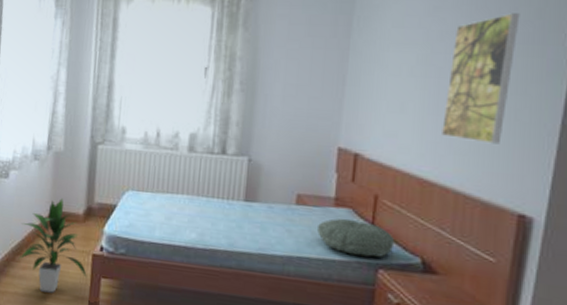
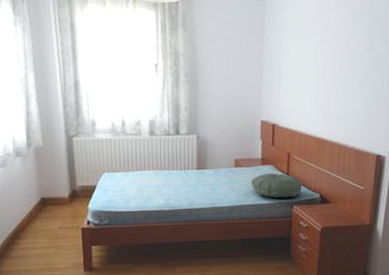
indoor plant: present [18,198,87,293] -> none [15,187,79,265]
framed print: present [442,13,520,145] -> none [329,10,375,108]

